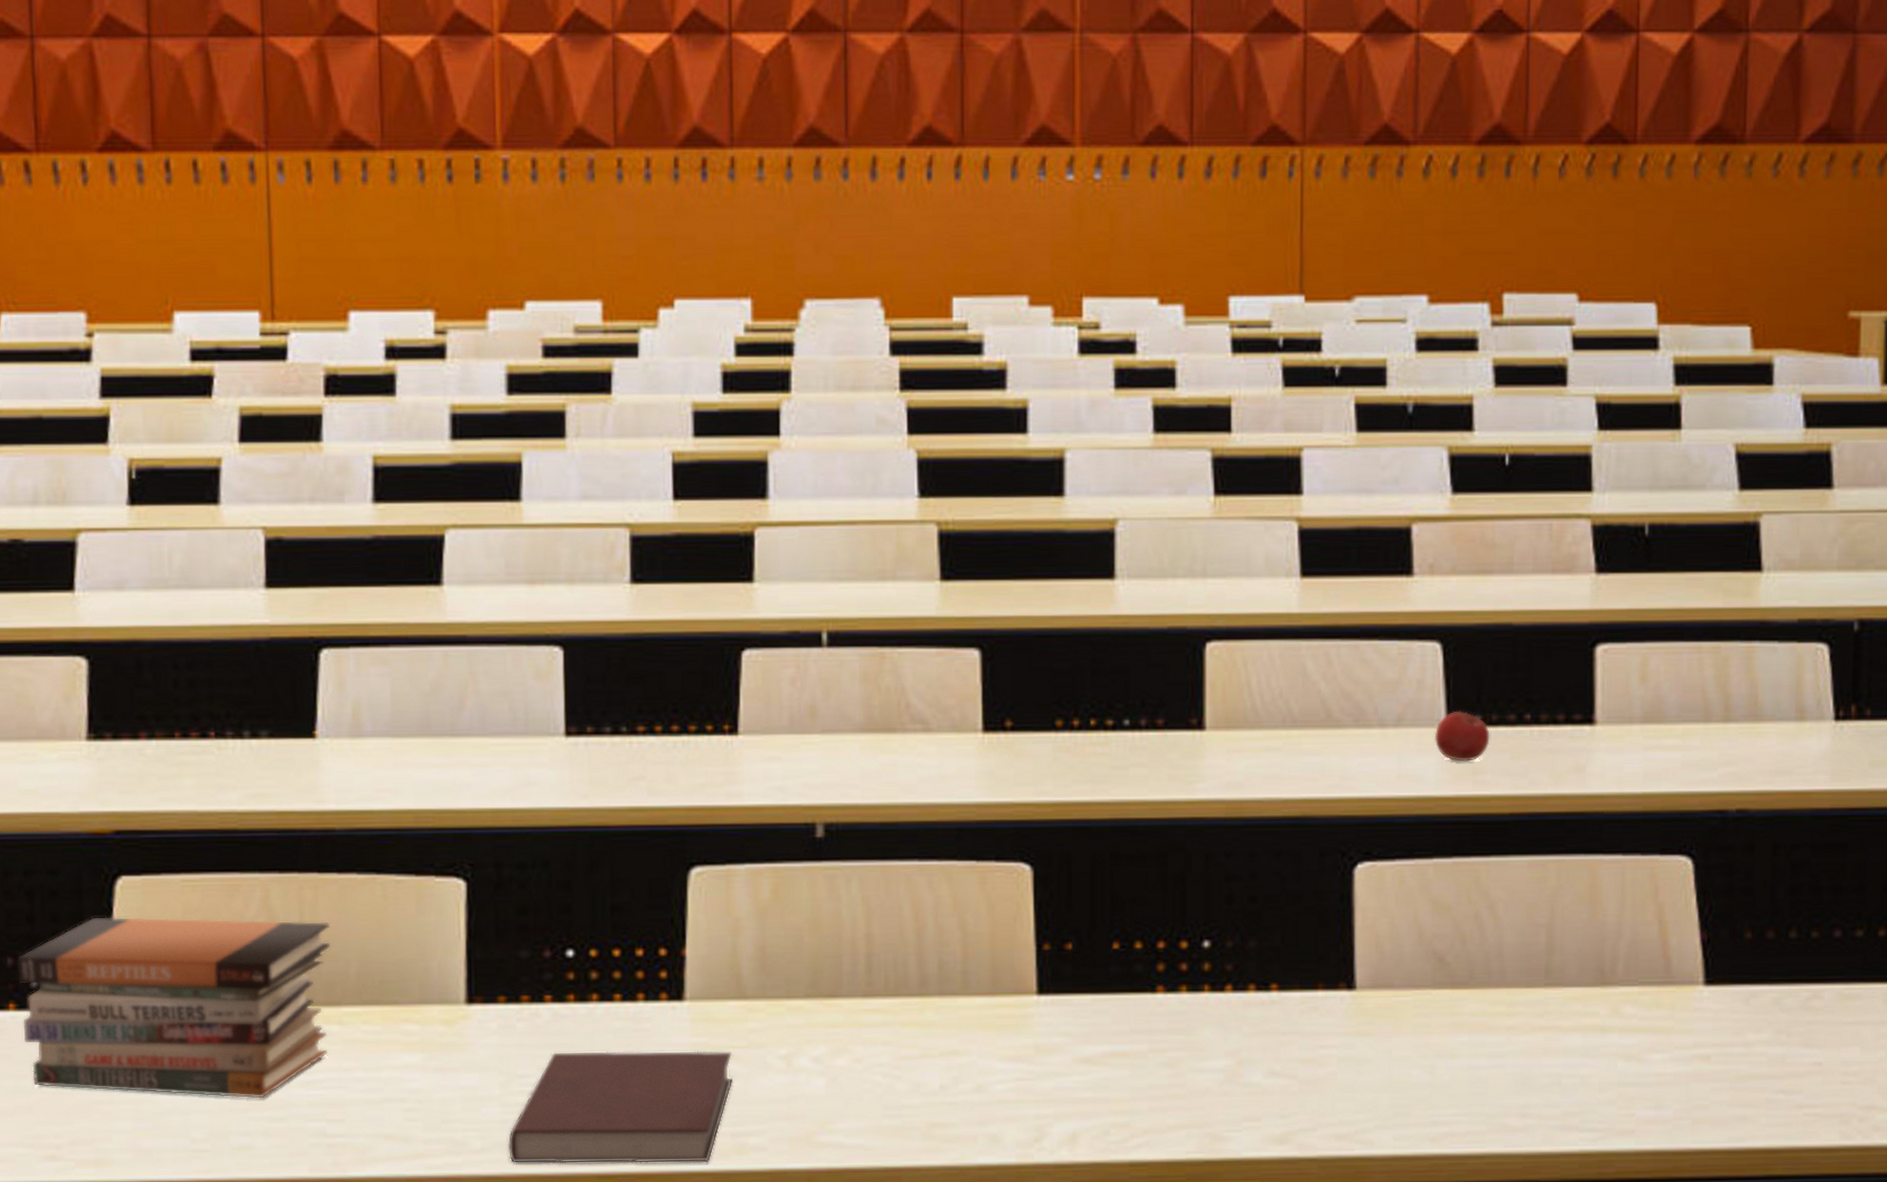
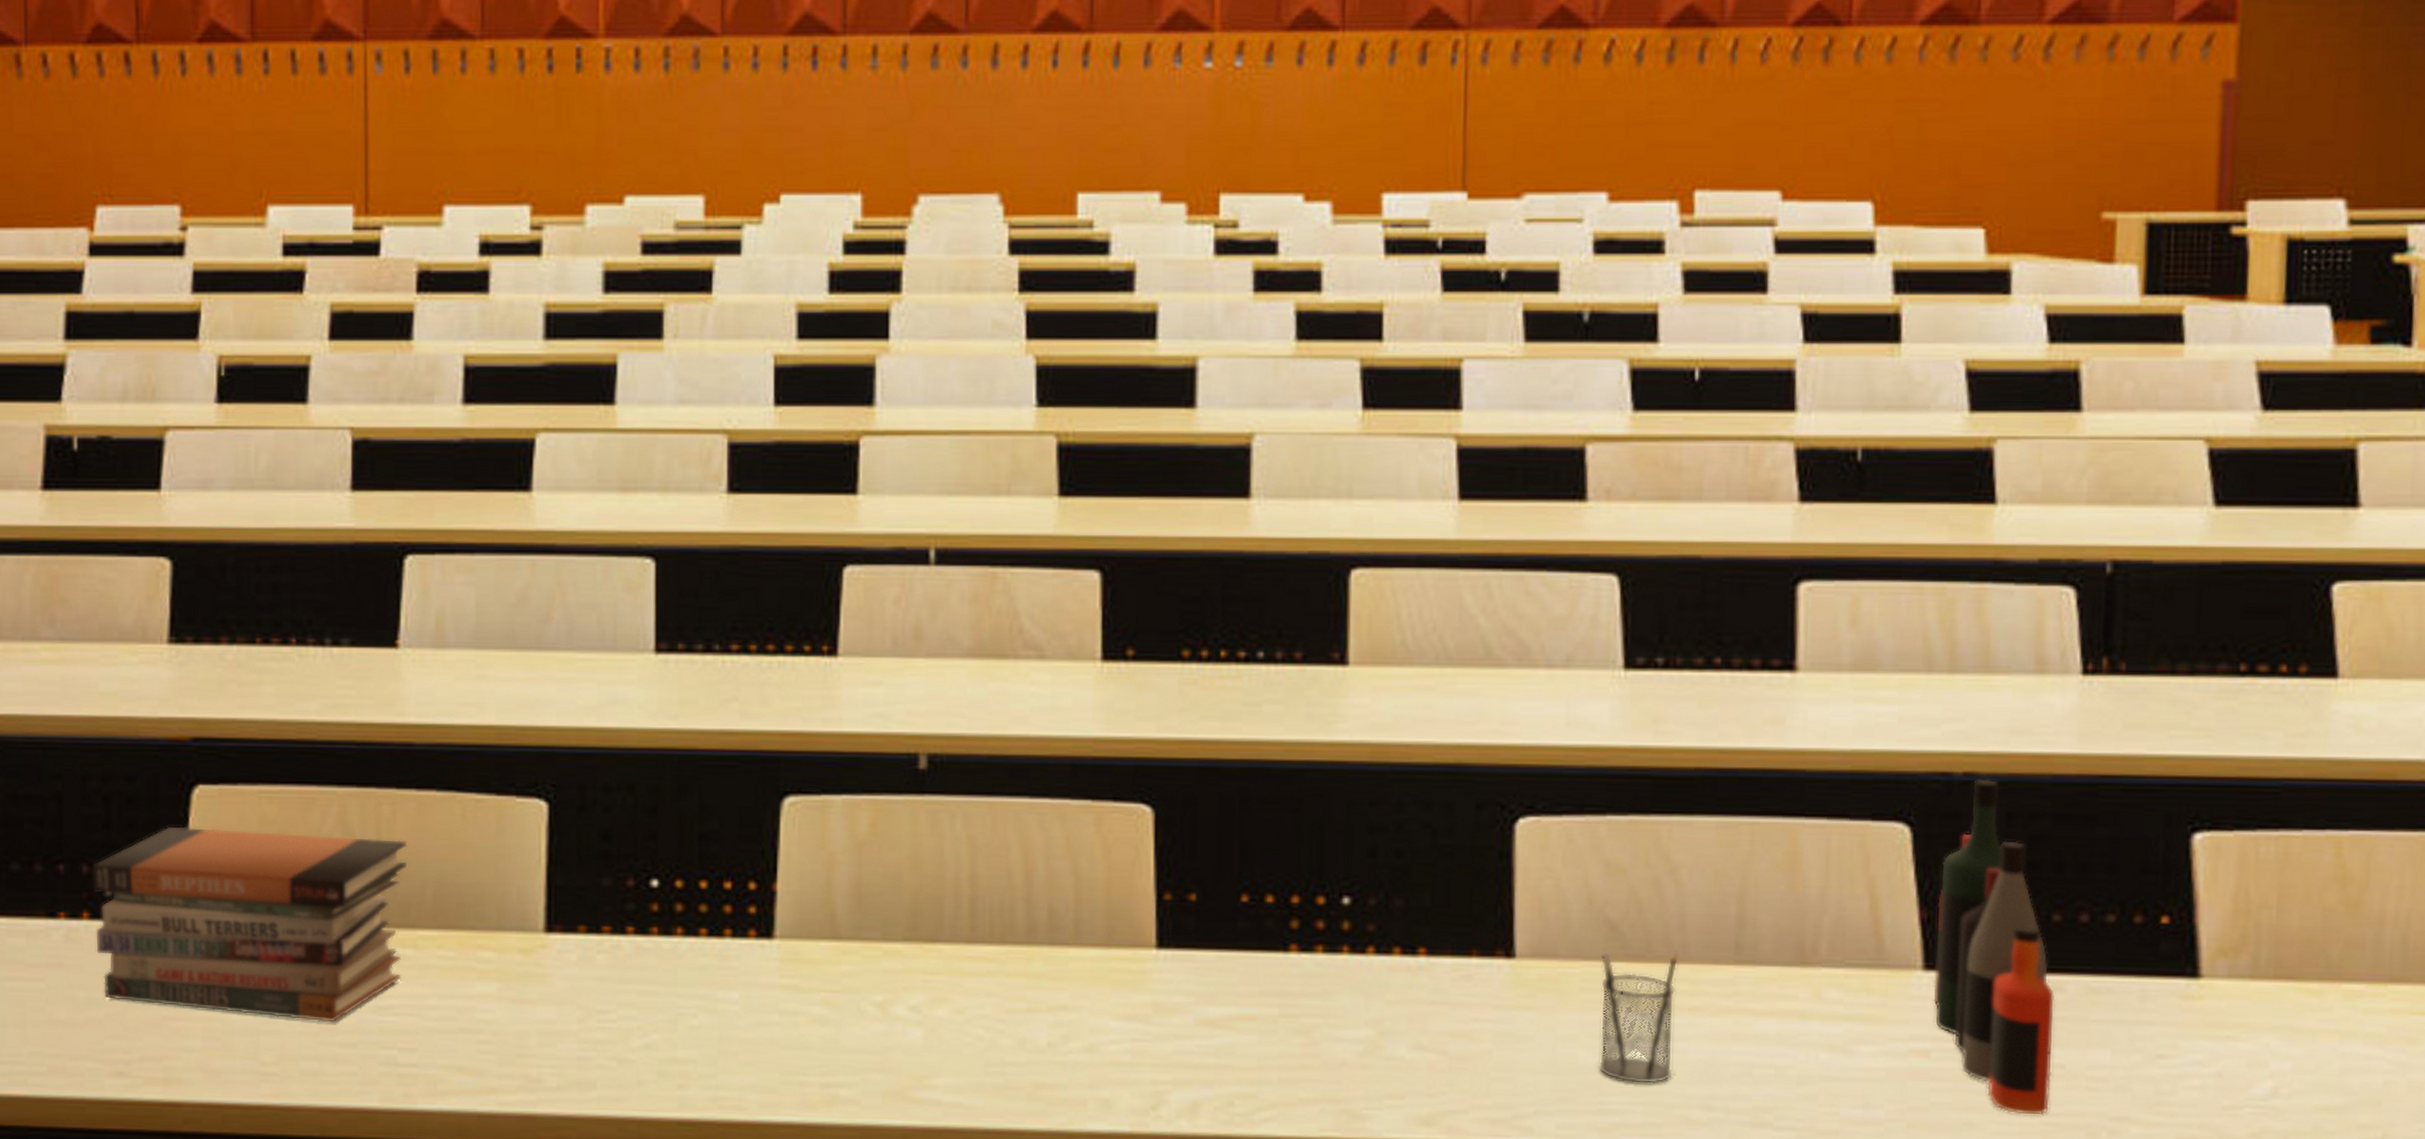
notebook: present [507,1050,734,1164] -> none [584,986,825,1114]
pencil holder: none [1428,977,1497,1098] -> present [1597,951,1679,1085]
apple: present [1434,710,1490,762] -> none [1609,651,1674,709]
bottle collection: none [1713,814,1813,1108] -> present [1933,778,2054,1115]

